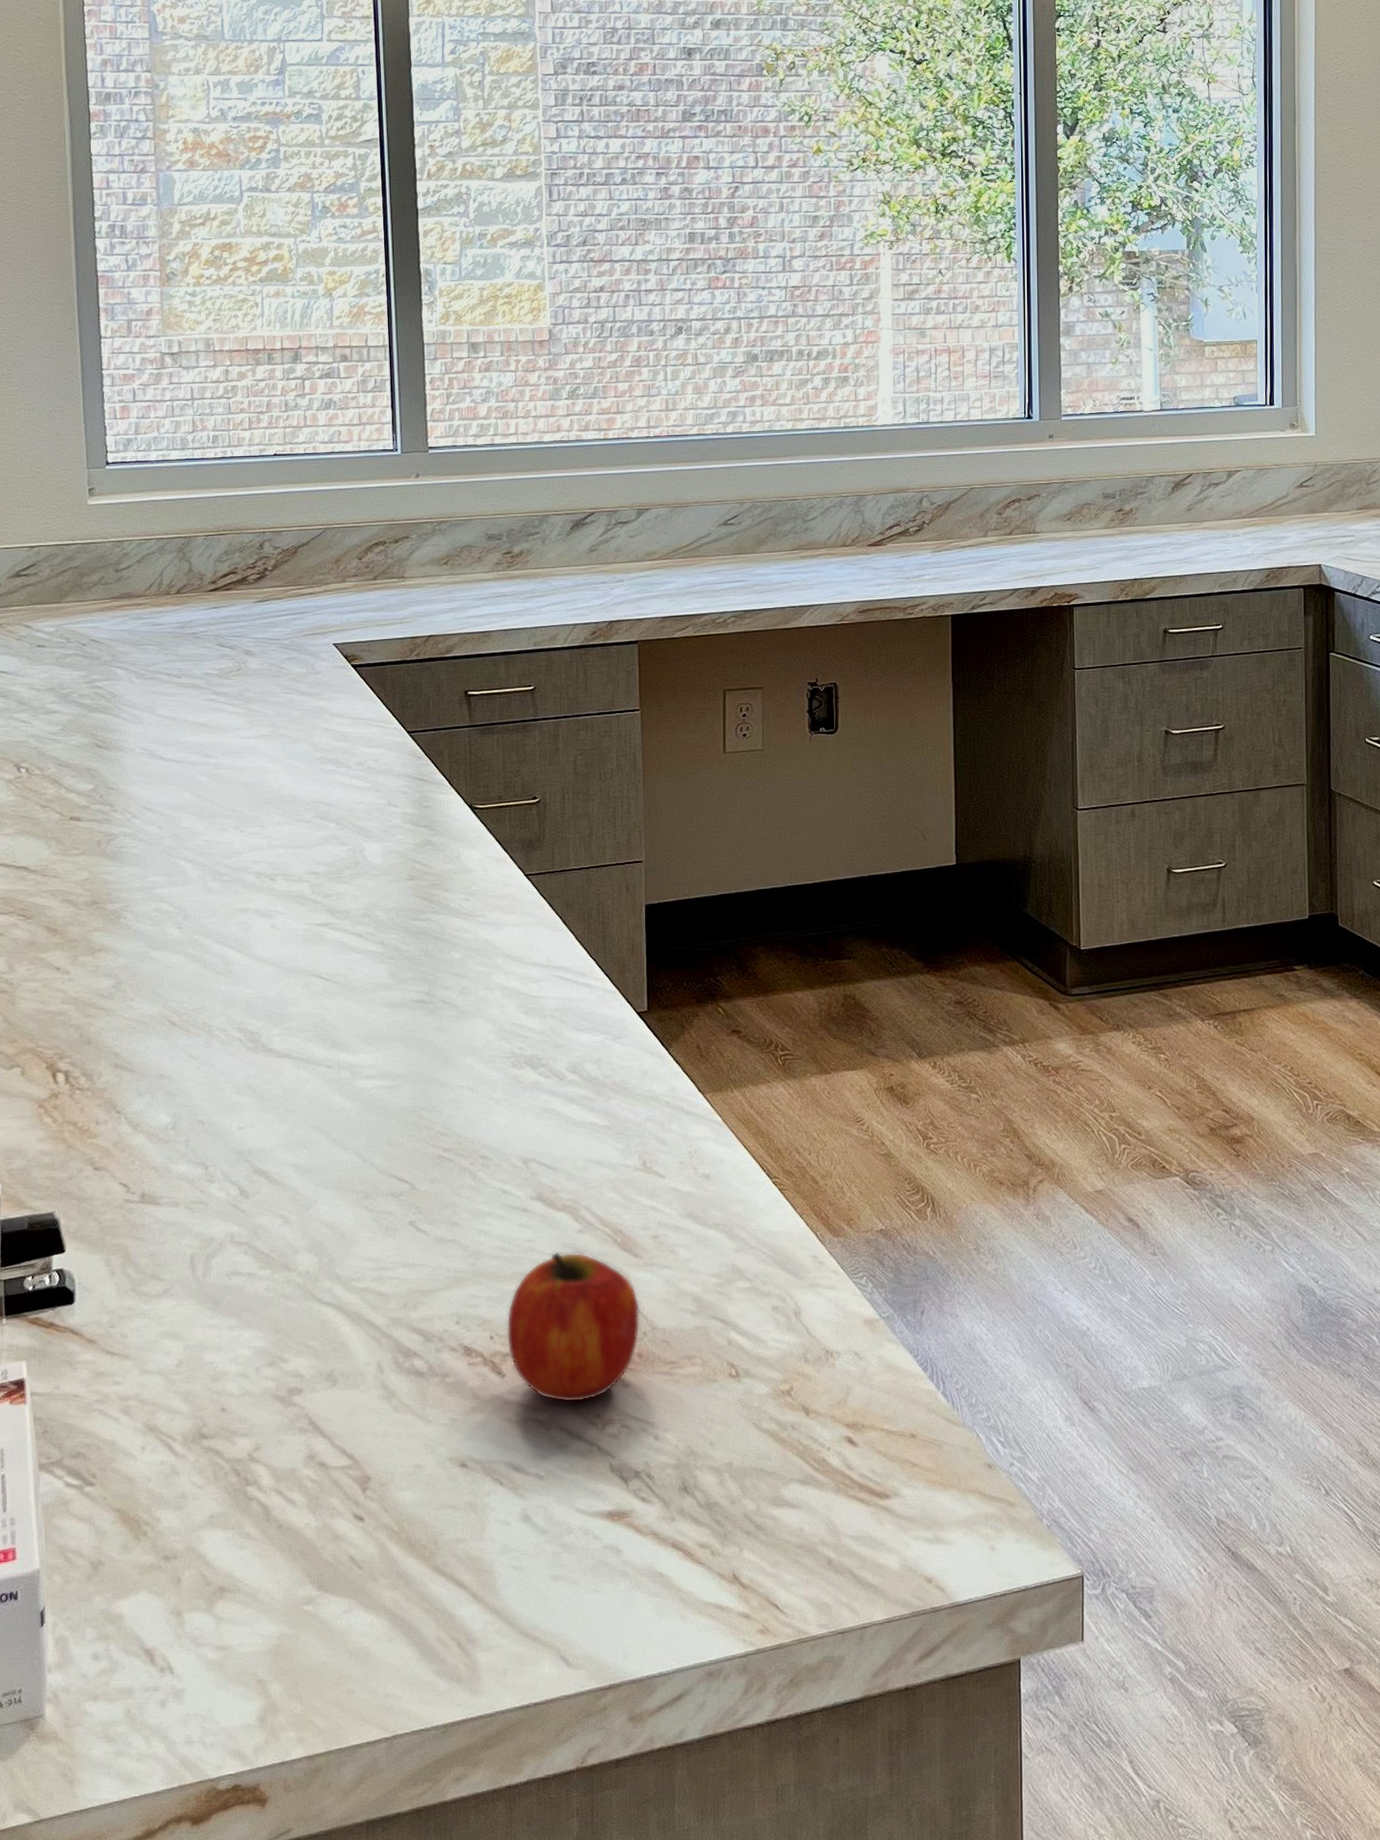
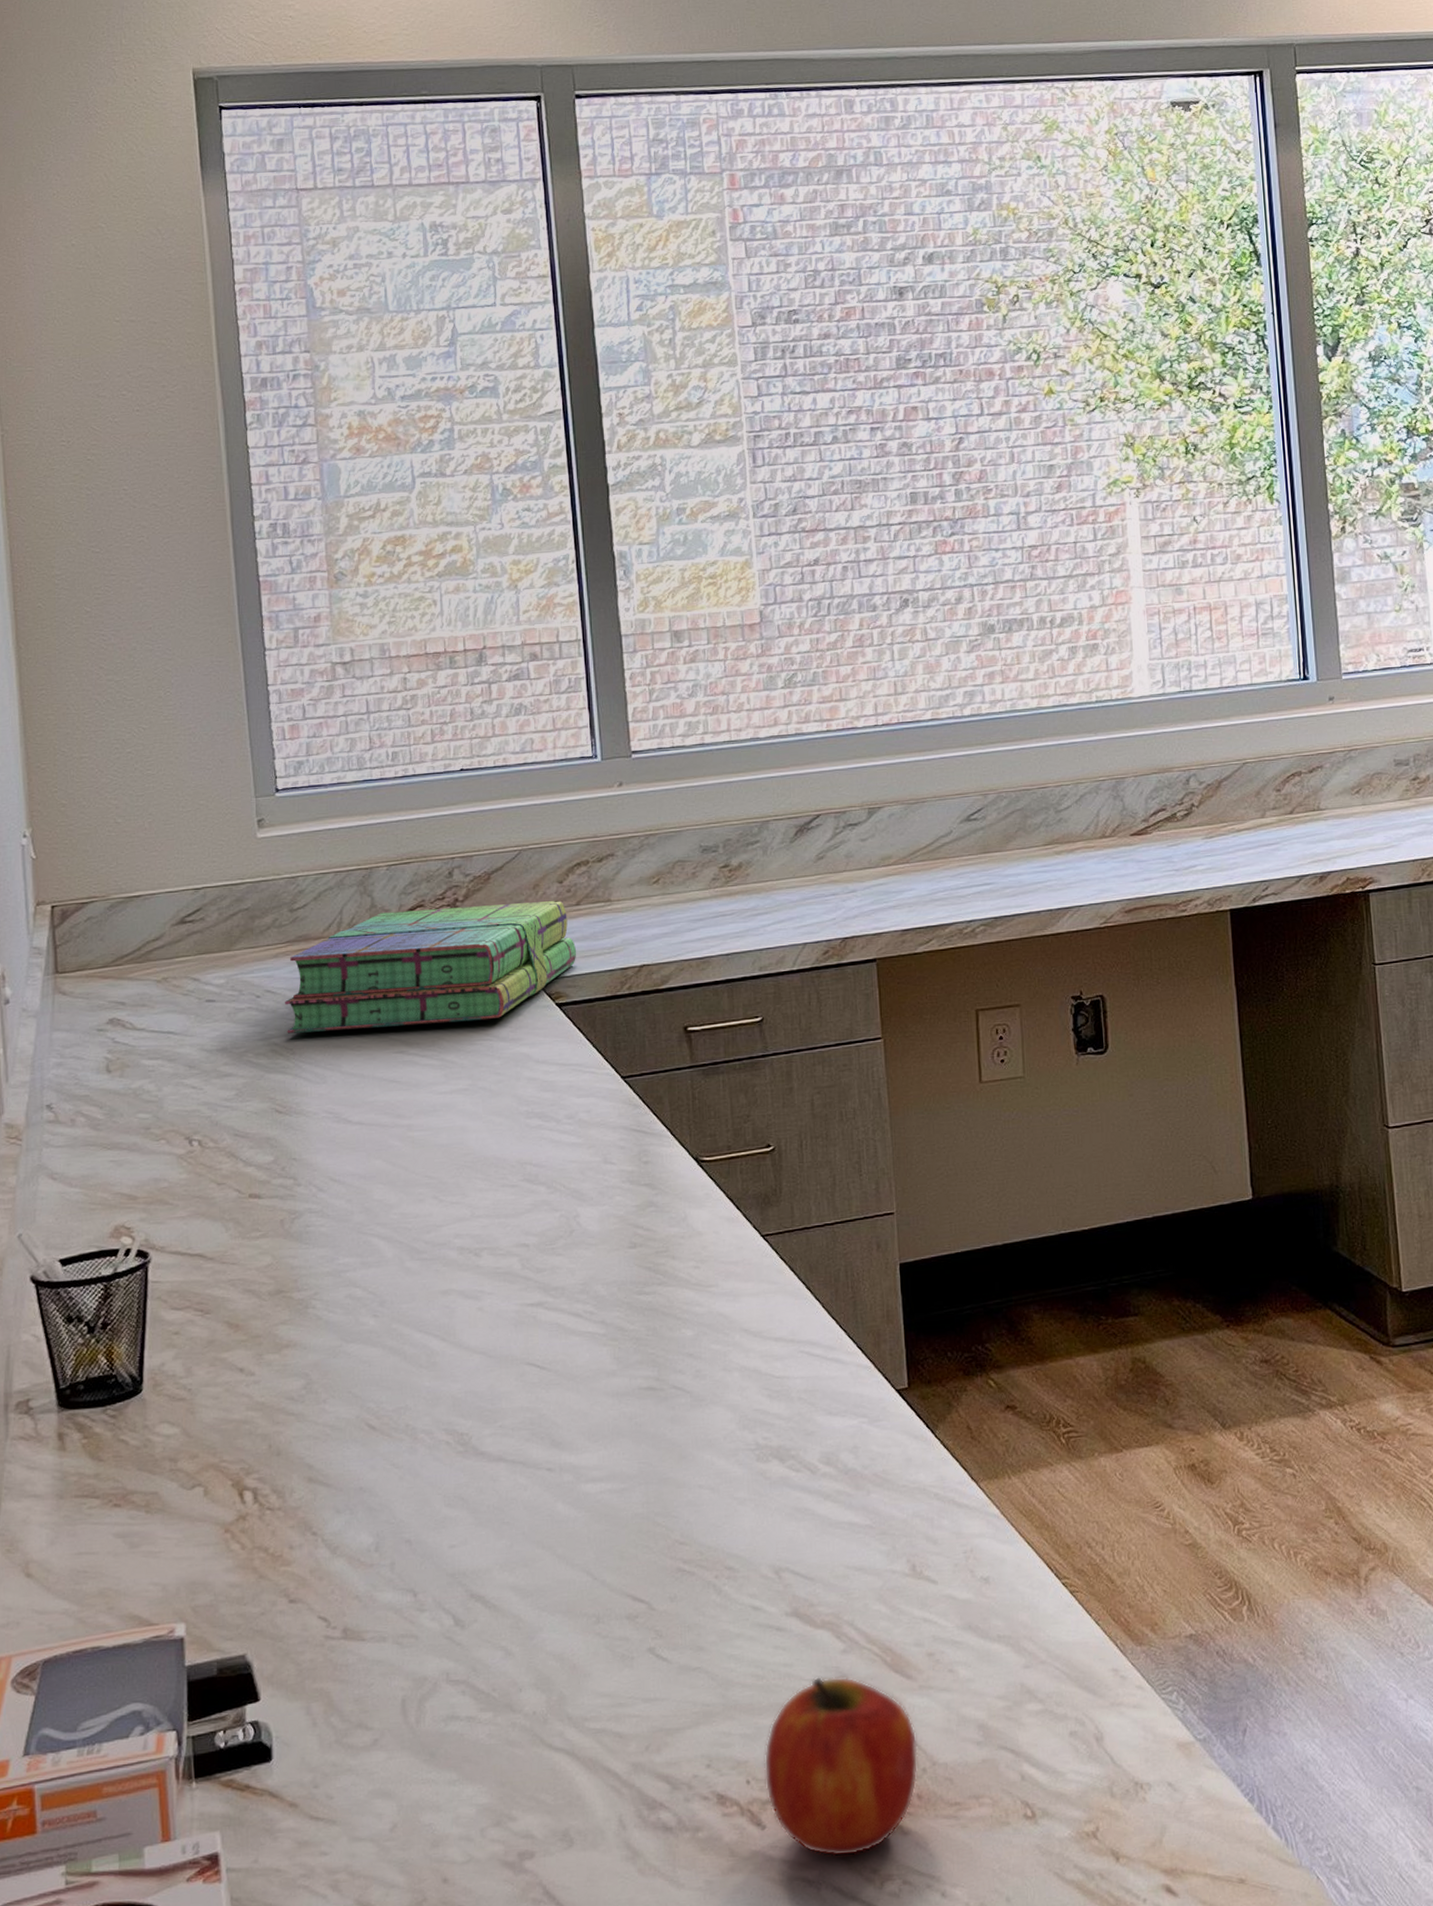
stack of books: none [108,575,371,679] -> present [285,901,576,1034]

